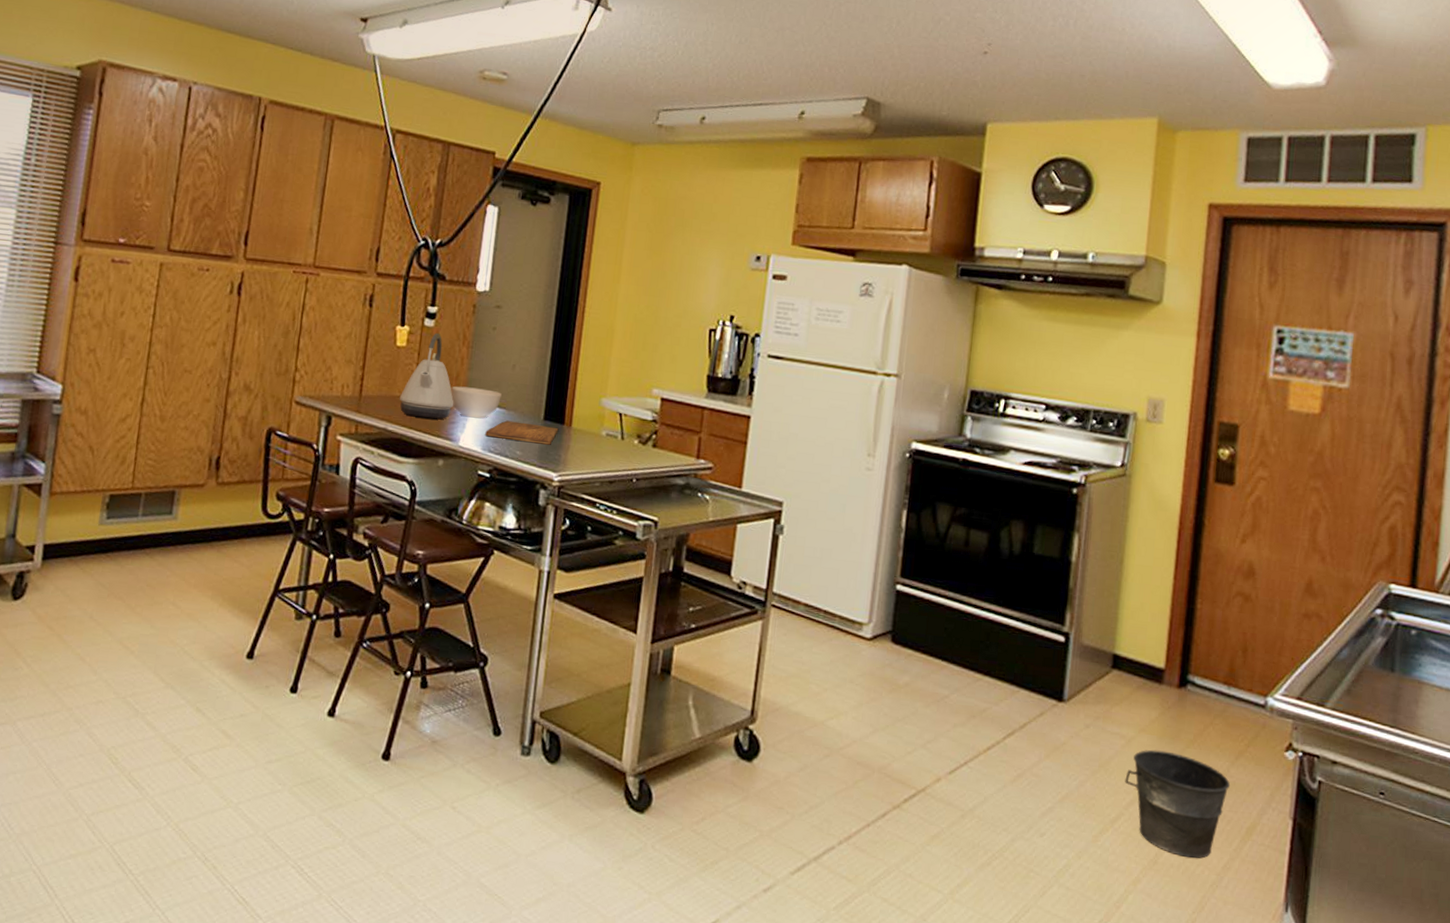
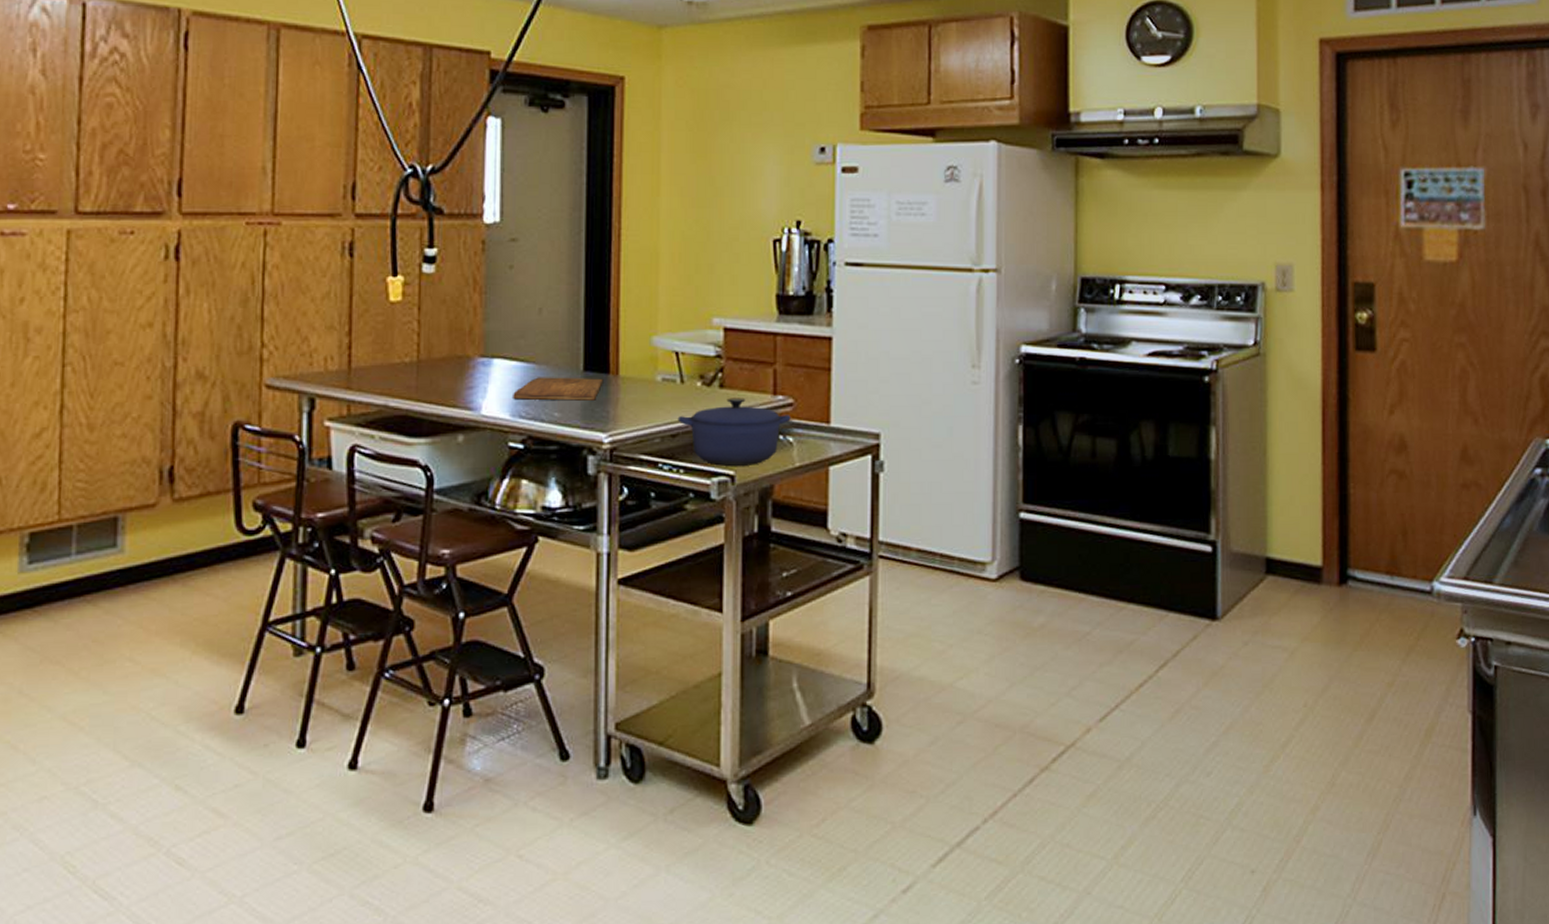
kettle: present [399,332,454,420] -> none [399,279,470,387]
bowl: present [451,386,502,419] -> none [464,342,528,379]
cooking pot: none [615,456,709,515] -> present [677,397,791,466]
bucket: present [1125,749,1231,858] -> none [1292,658,1404,773]

